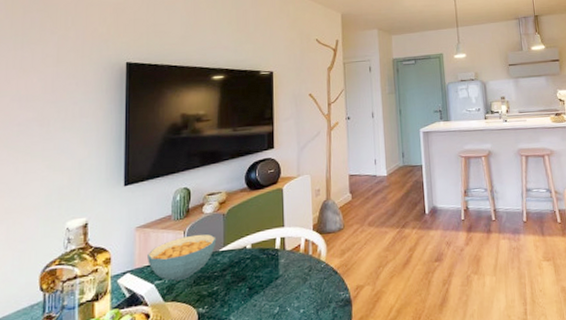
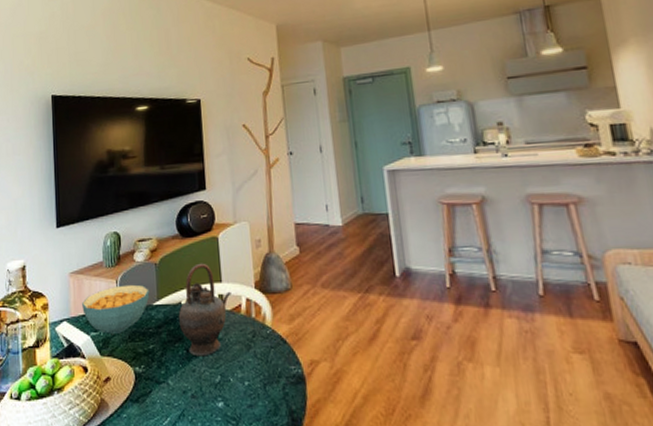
teapot: none [242,211,292,293] -> present [178,263,231,357]

